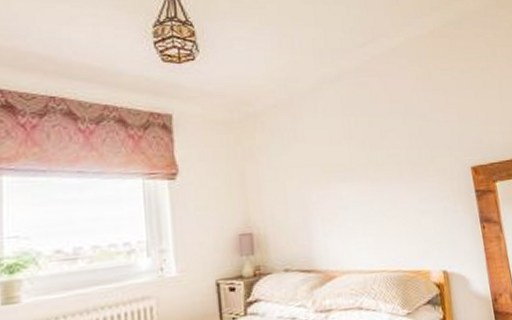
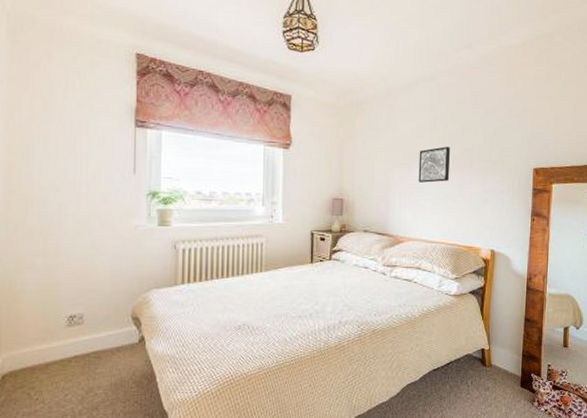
wall art: none [337,154,377,200] -> present [418,146,450,183]

